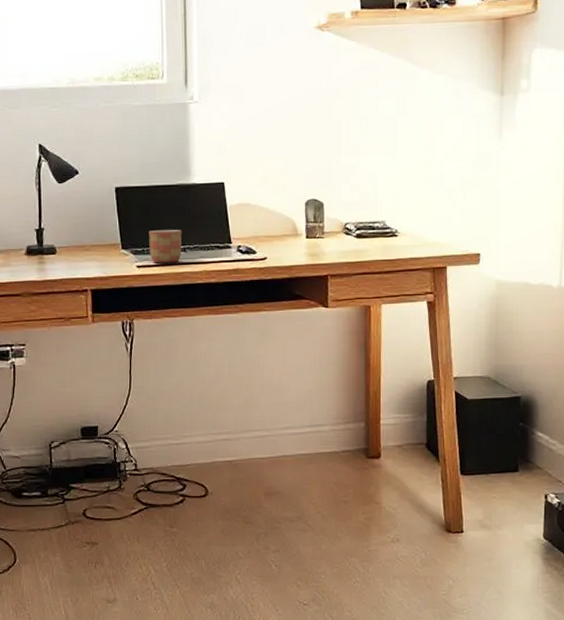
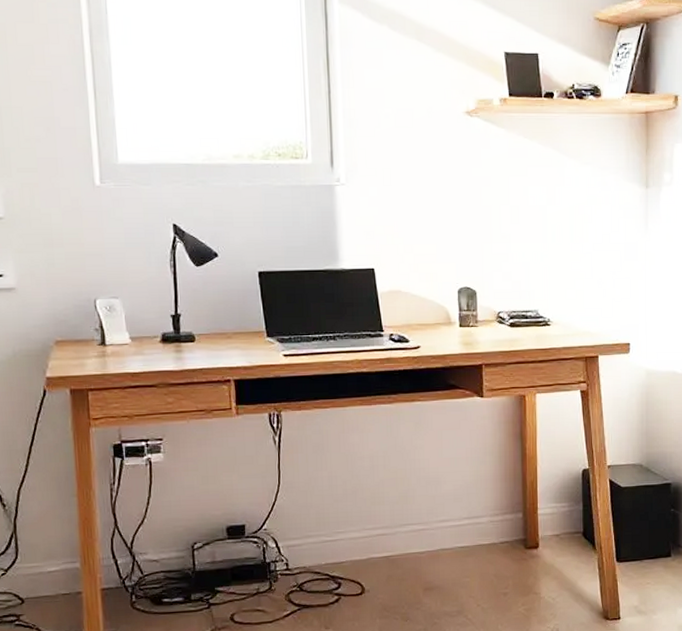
mug: present [149,230,182,263] -> none [296,317,332,352]

